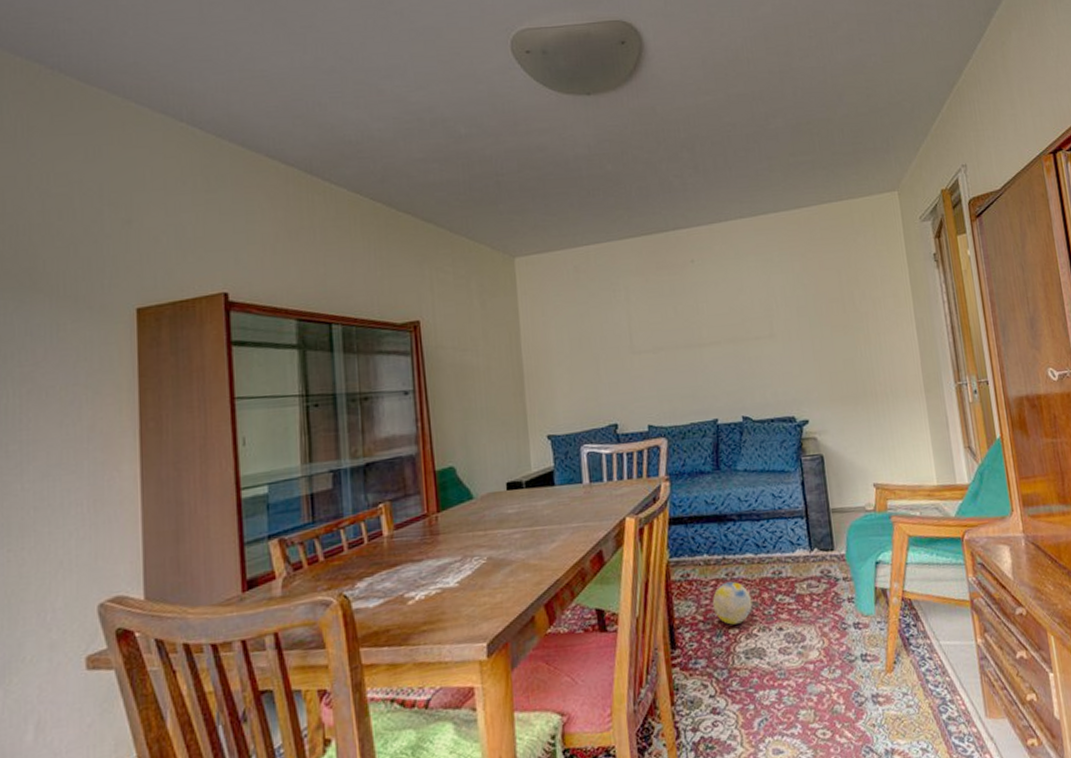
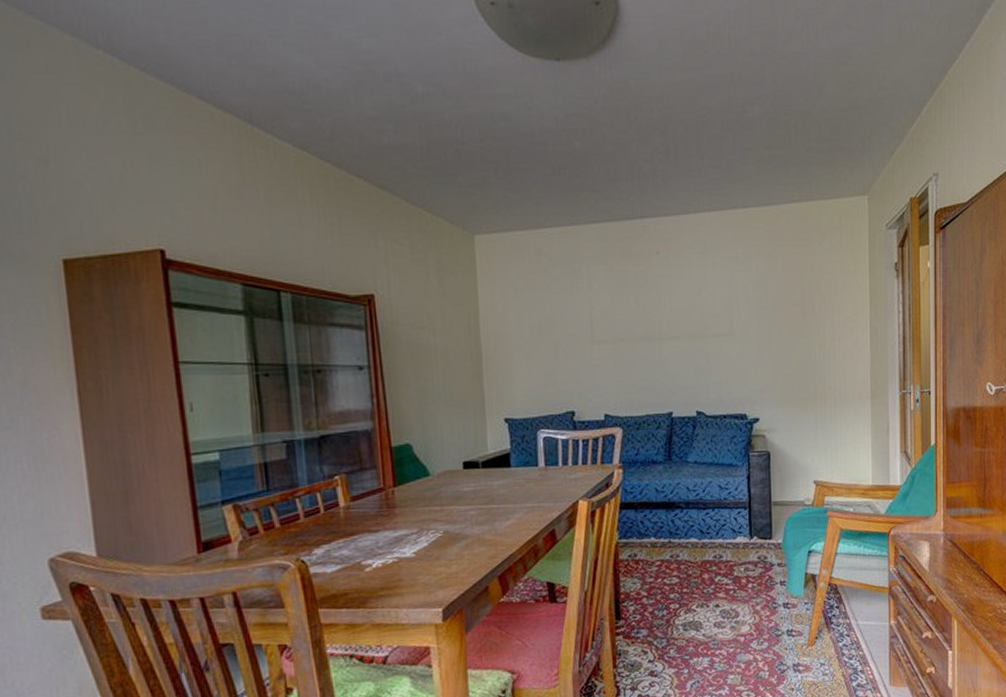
ball: present [712,581,753,625] -> none [656,562,693,601]

